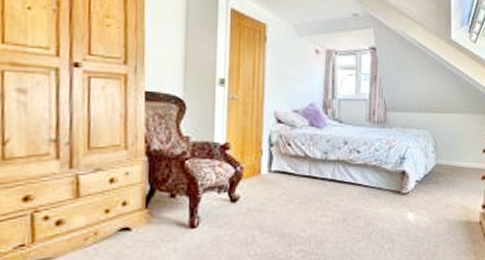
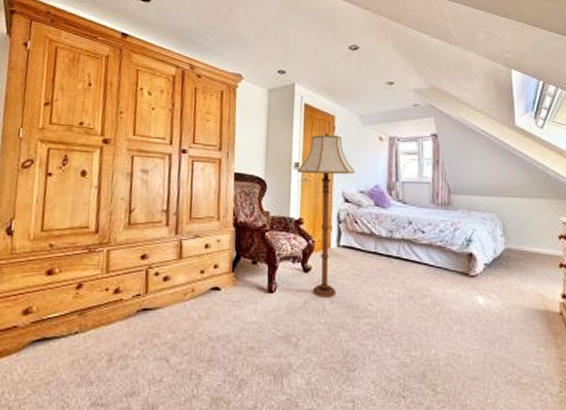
floor lamp: none [222,43,289,229] -> present [297,132,356,298]

